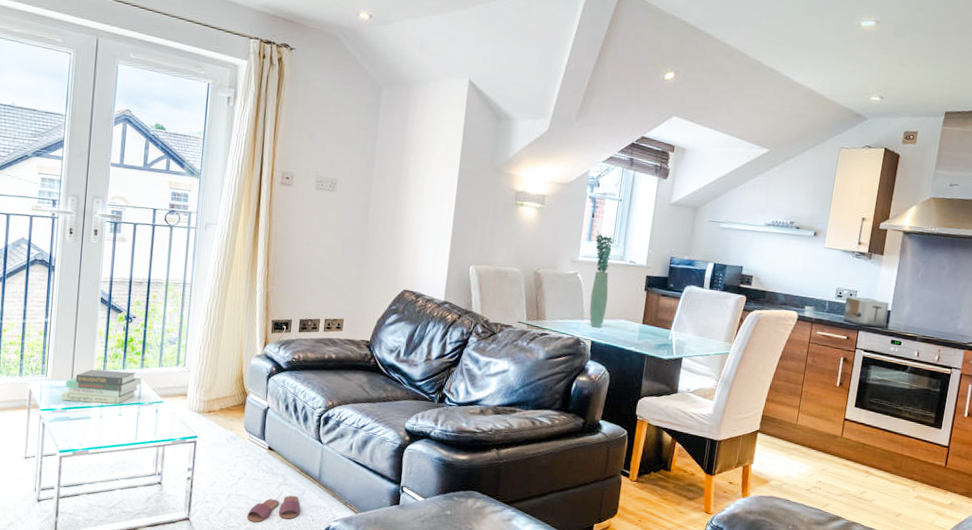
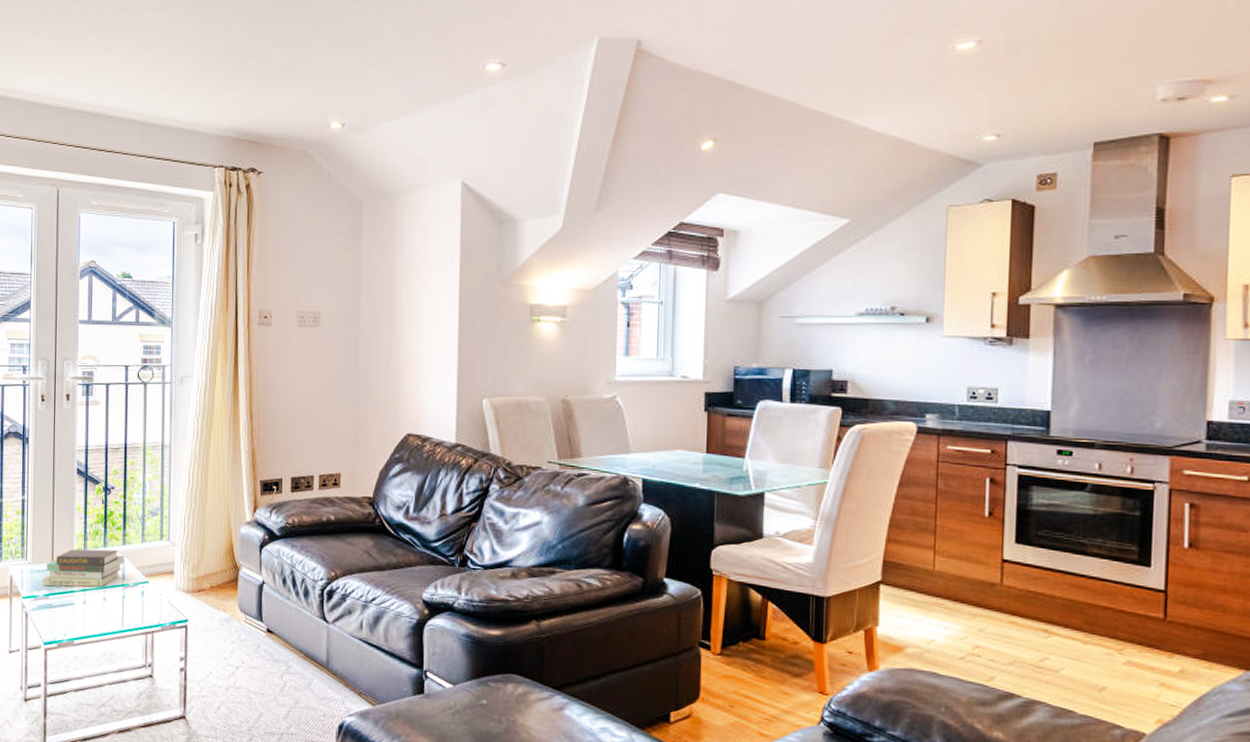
slippers: present [246,495,301,523] -> none [248,685,309,720]
vase: present [589,231,613,329] -> none [634,343,658,464]
toaster: present [843,295,889,330] -> none [982,395,1047,437]

